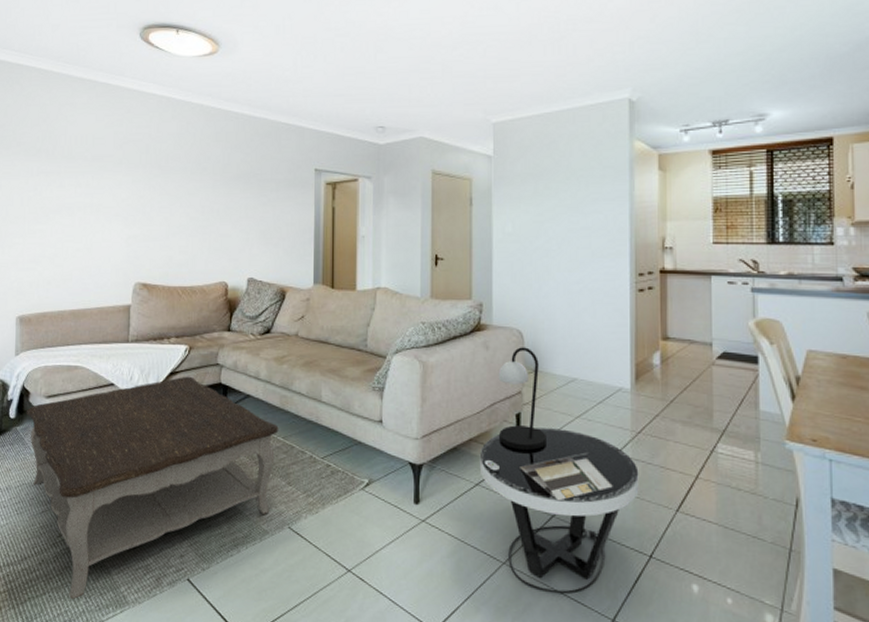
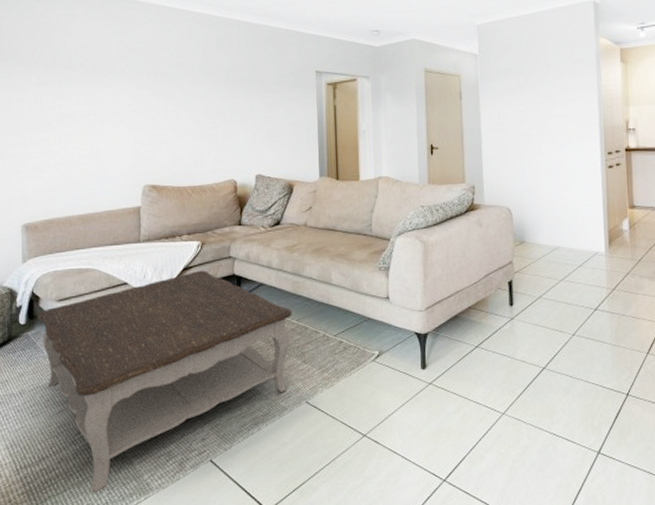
side table: present [479,428,639,594] -> none [477,291,616,435]
table lamp: present [498,347,548,451] -> none [491,222,537,313]
brochure: present [518,453,613,501] -> none [512,311,594,355]

